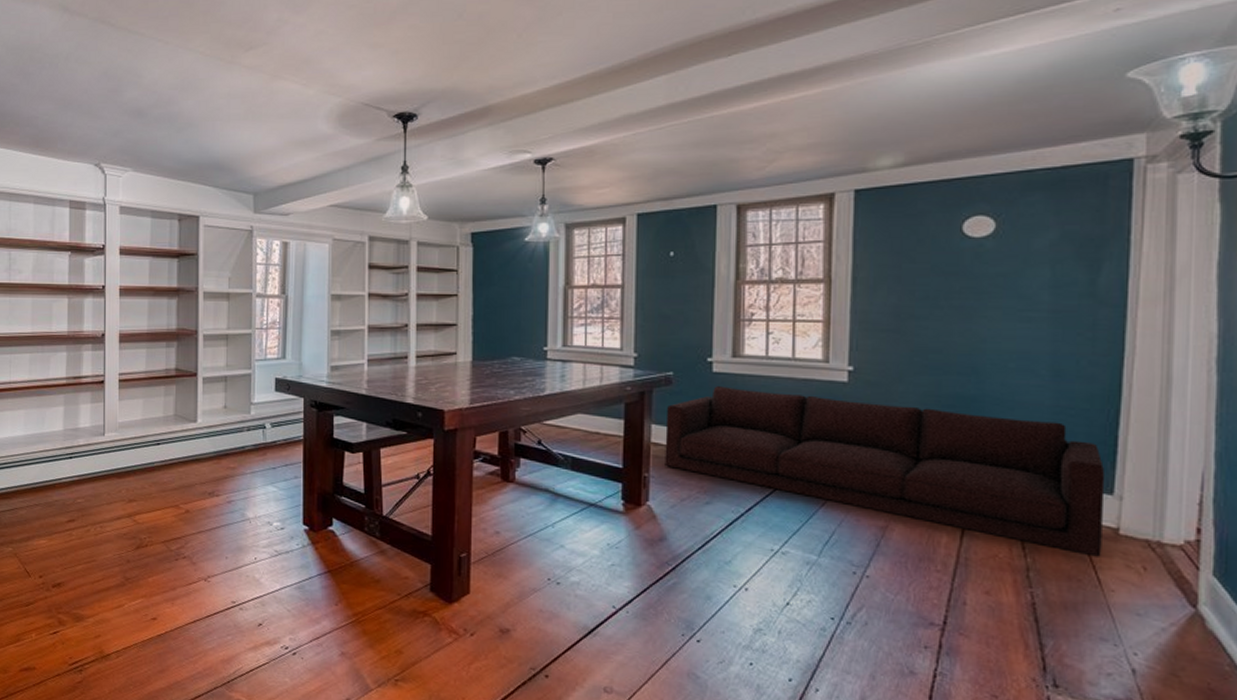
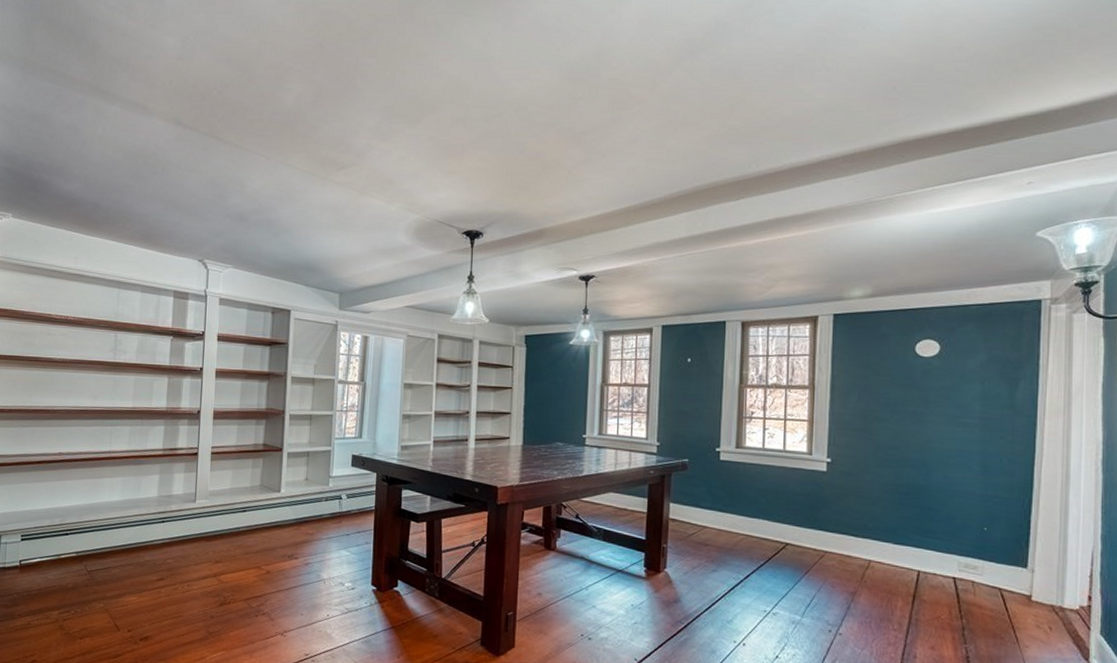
sofa: present [665,386,1106,557] -> none [680,472,1021,619]

